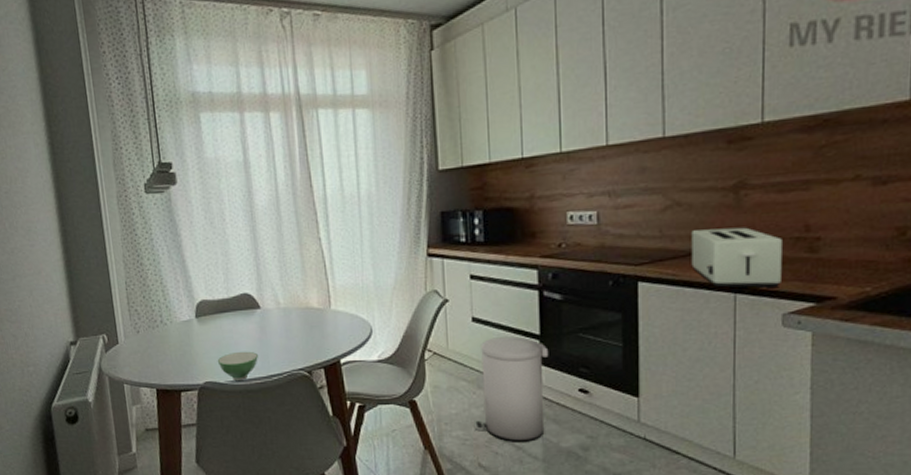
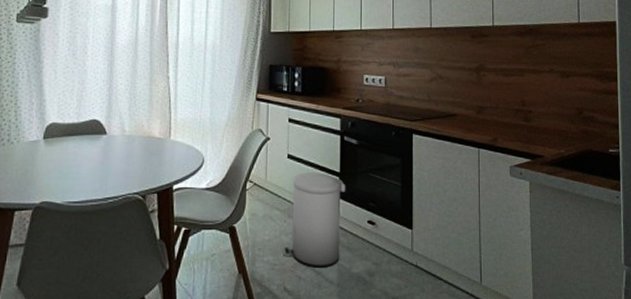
bowl: present [217,351,259,382] -> none [57,173,99,203]
toaster: present [691,227,782,288] -> none [449,98,508,145]

